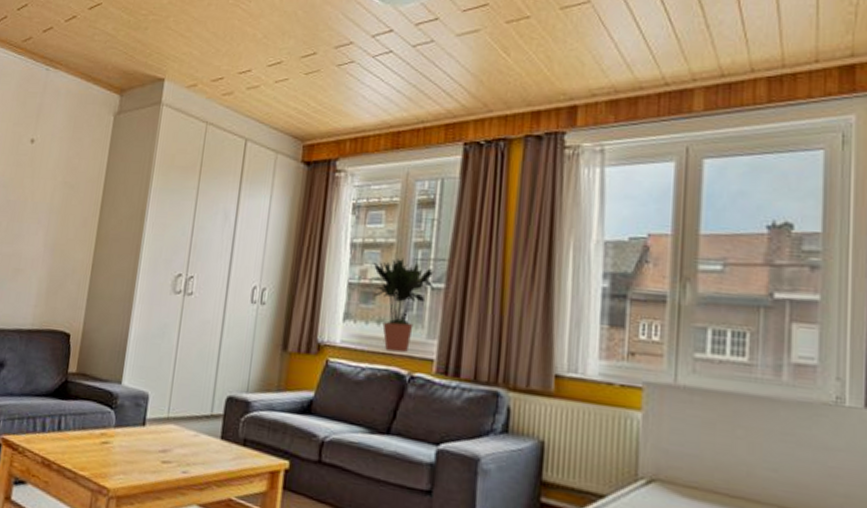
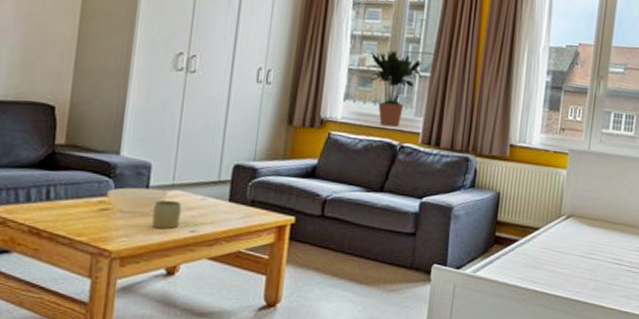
bowl: none [107,419,163,449] -> present [106,187,169,213]
mug: none [146,434,175,468] -> present [151,199,182,229]

